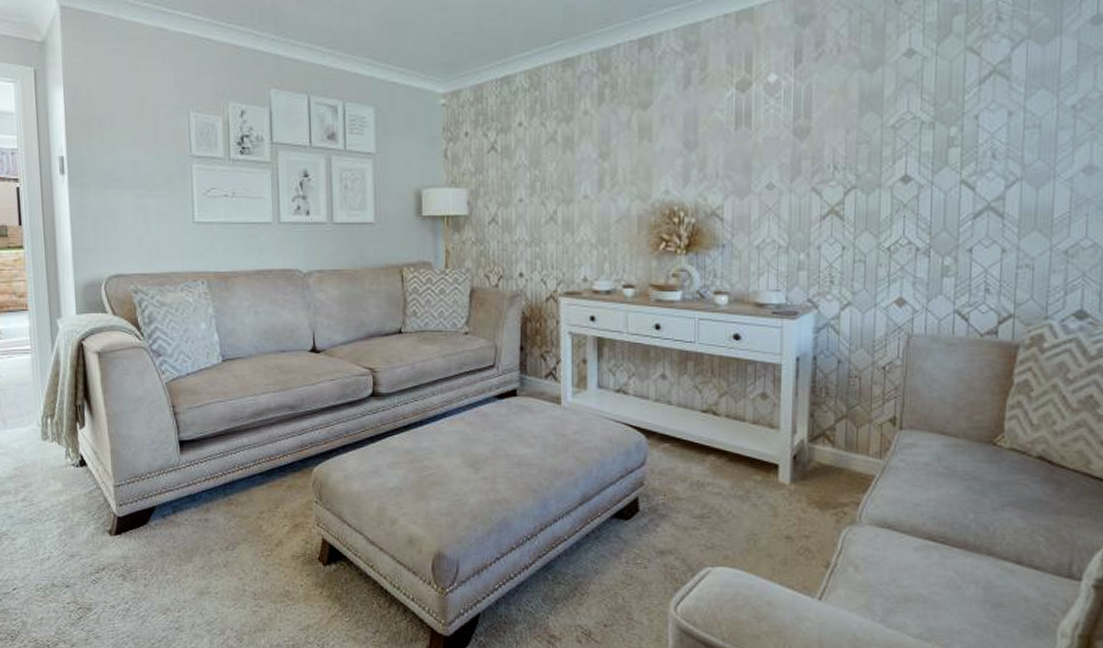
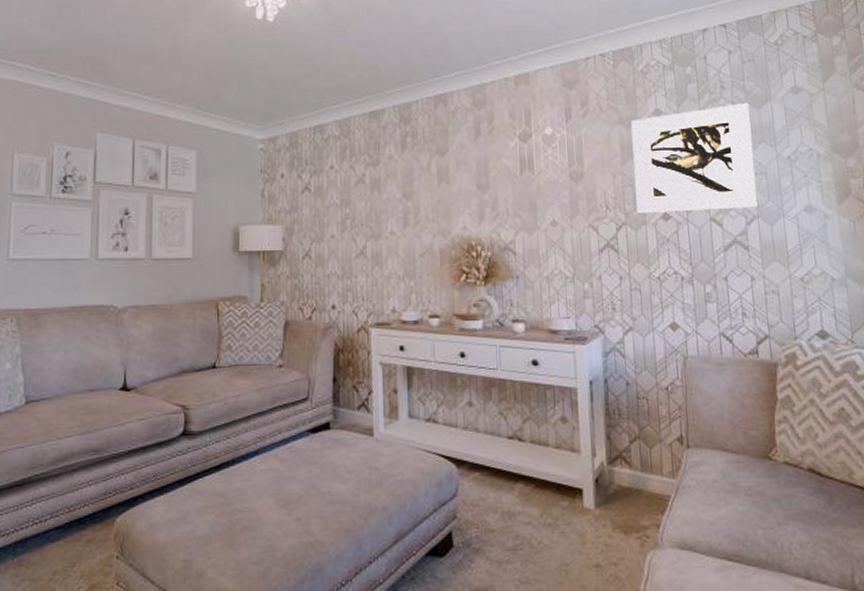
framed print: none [870,37,1031,176] -> present [630,102,758,214]

